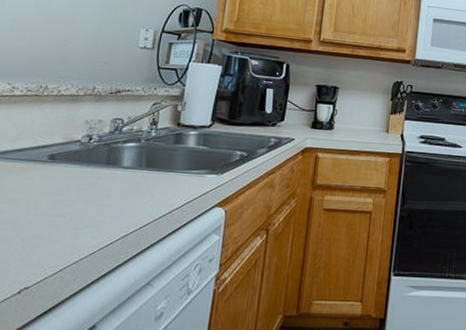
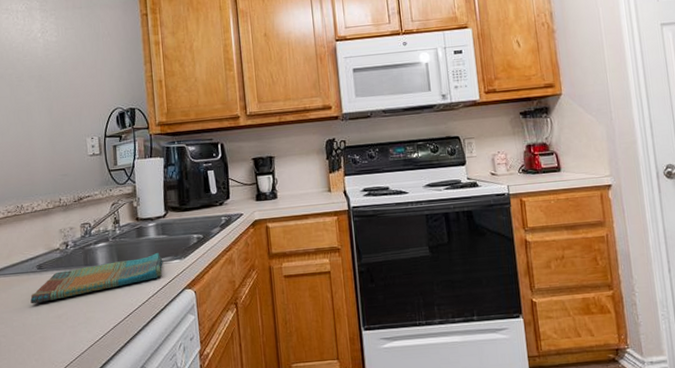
dish towel: none [30,164,197,197] -> present [30,253,163,304]

